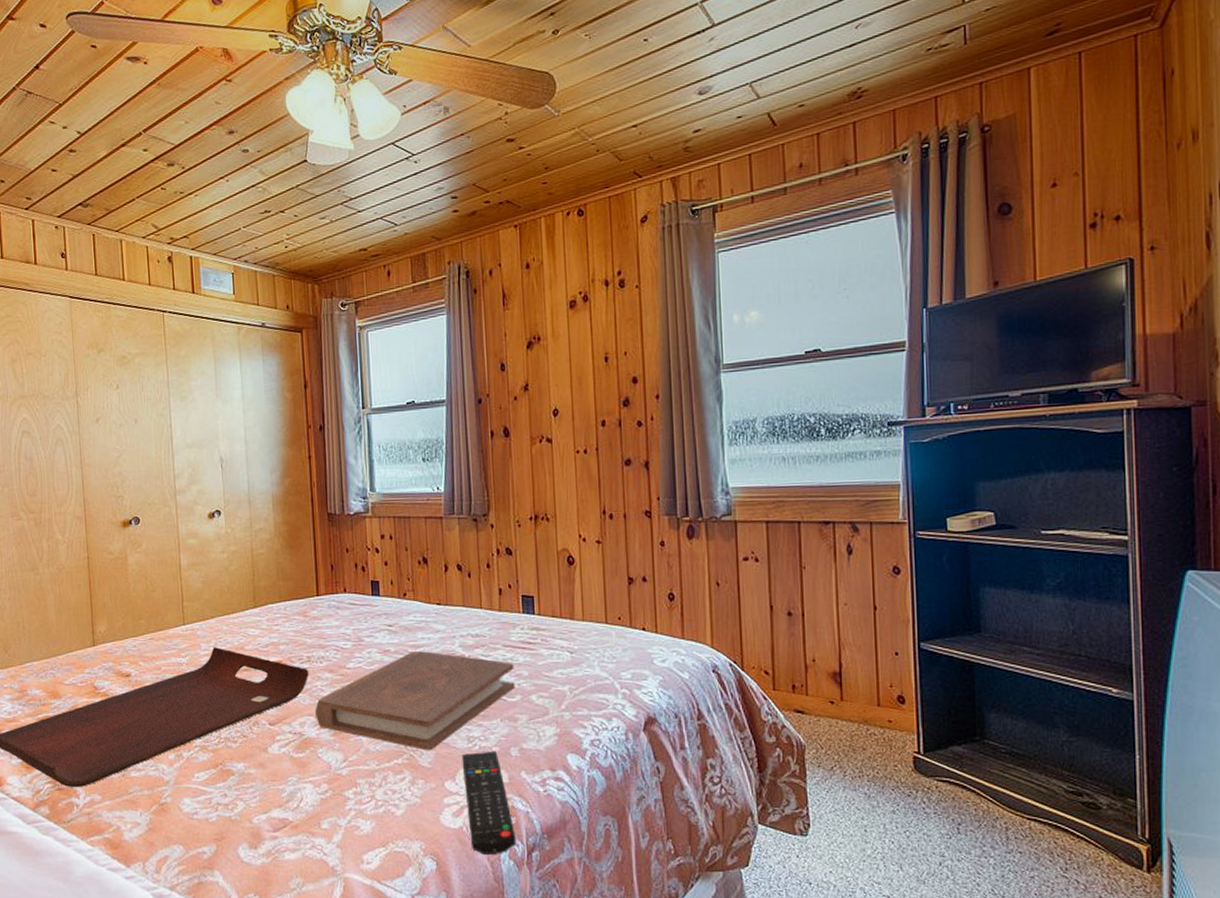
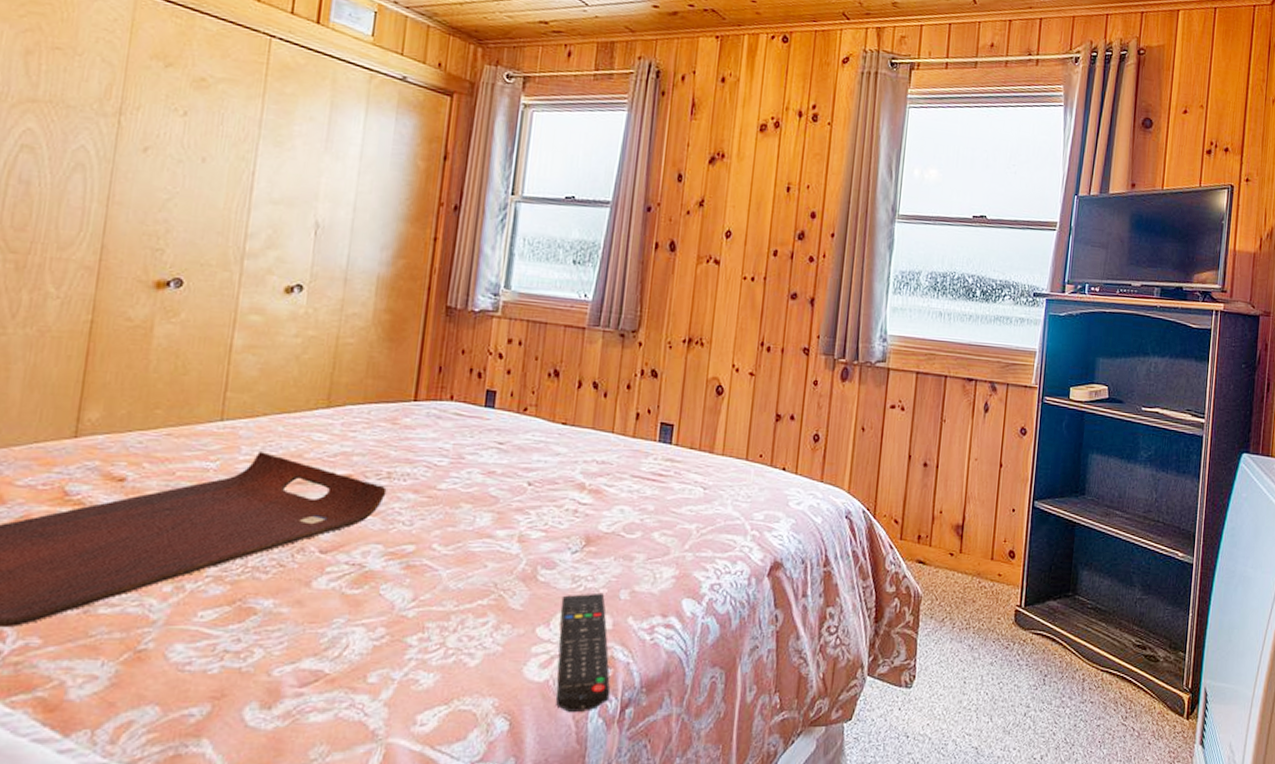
book: present [315,651,515,751] -> none [385,475,640,591]

